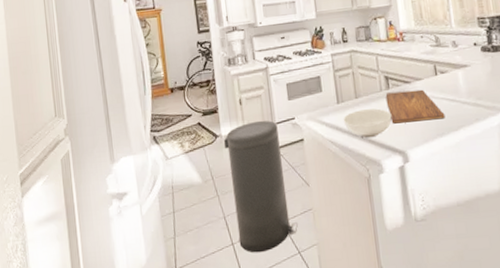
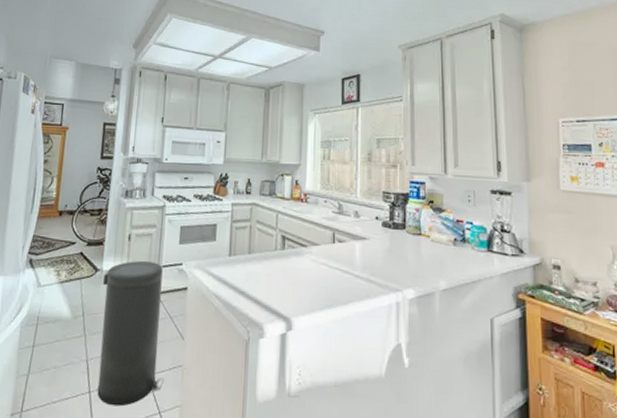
bowl: present [343,108,392,138] -> none [232,266,283,298]
cutting board: present [385,89,445,124] -> none [279,253,336,290]

